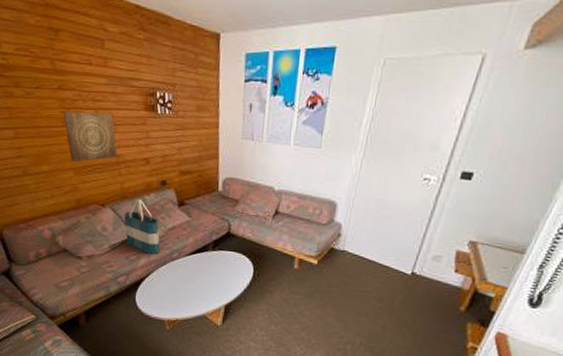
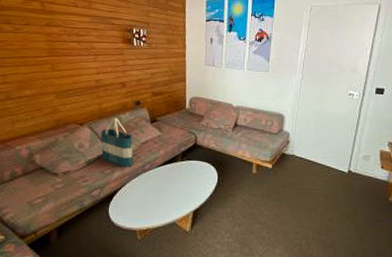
wall art: present [63,111,117,162] -> none [49,44,97,87]

